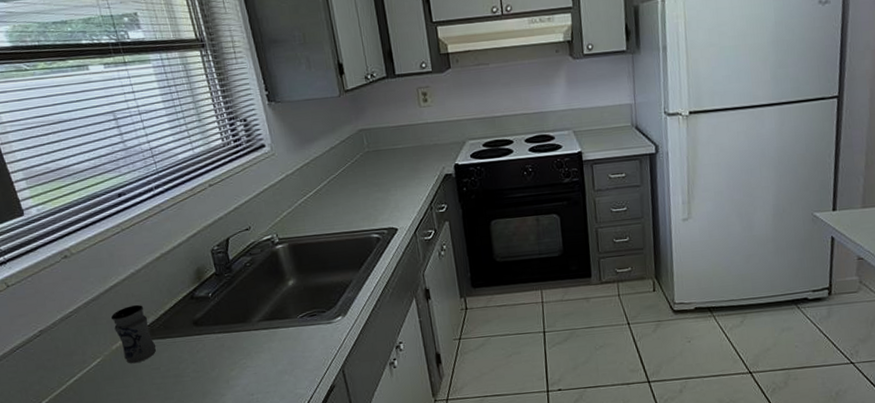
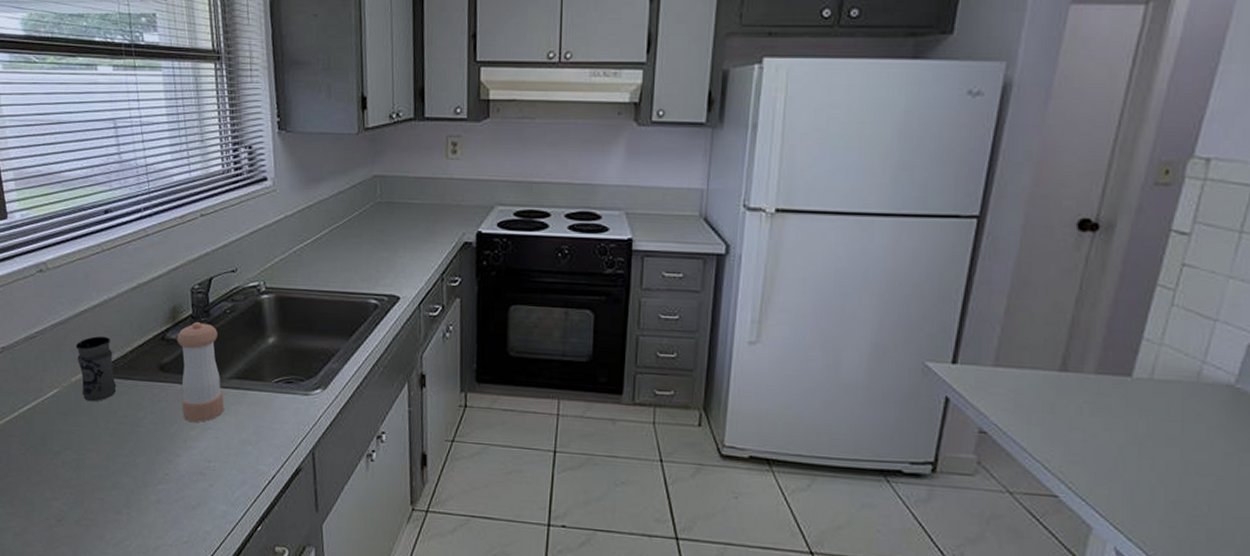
pepper shaker: none [205,278,259,365] -> present [176,322,224,423]

